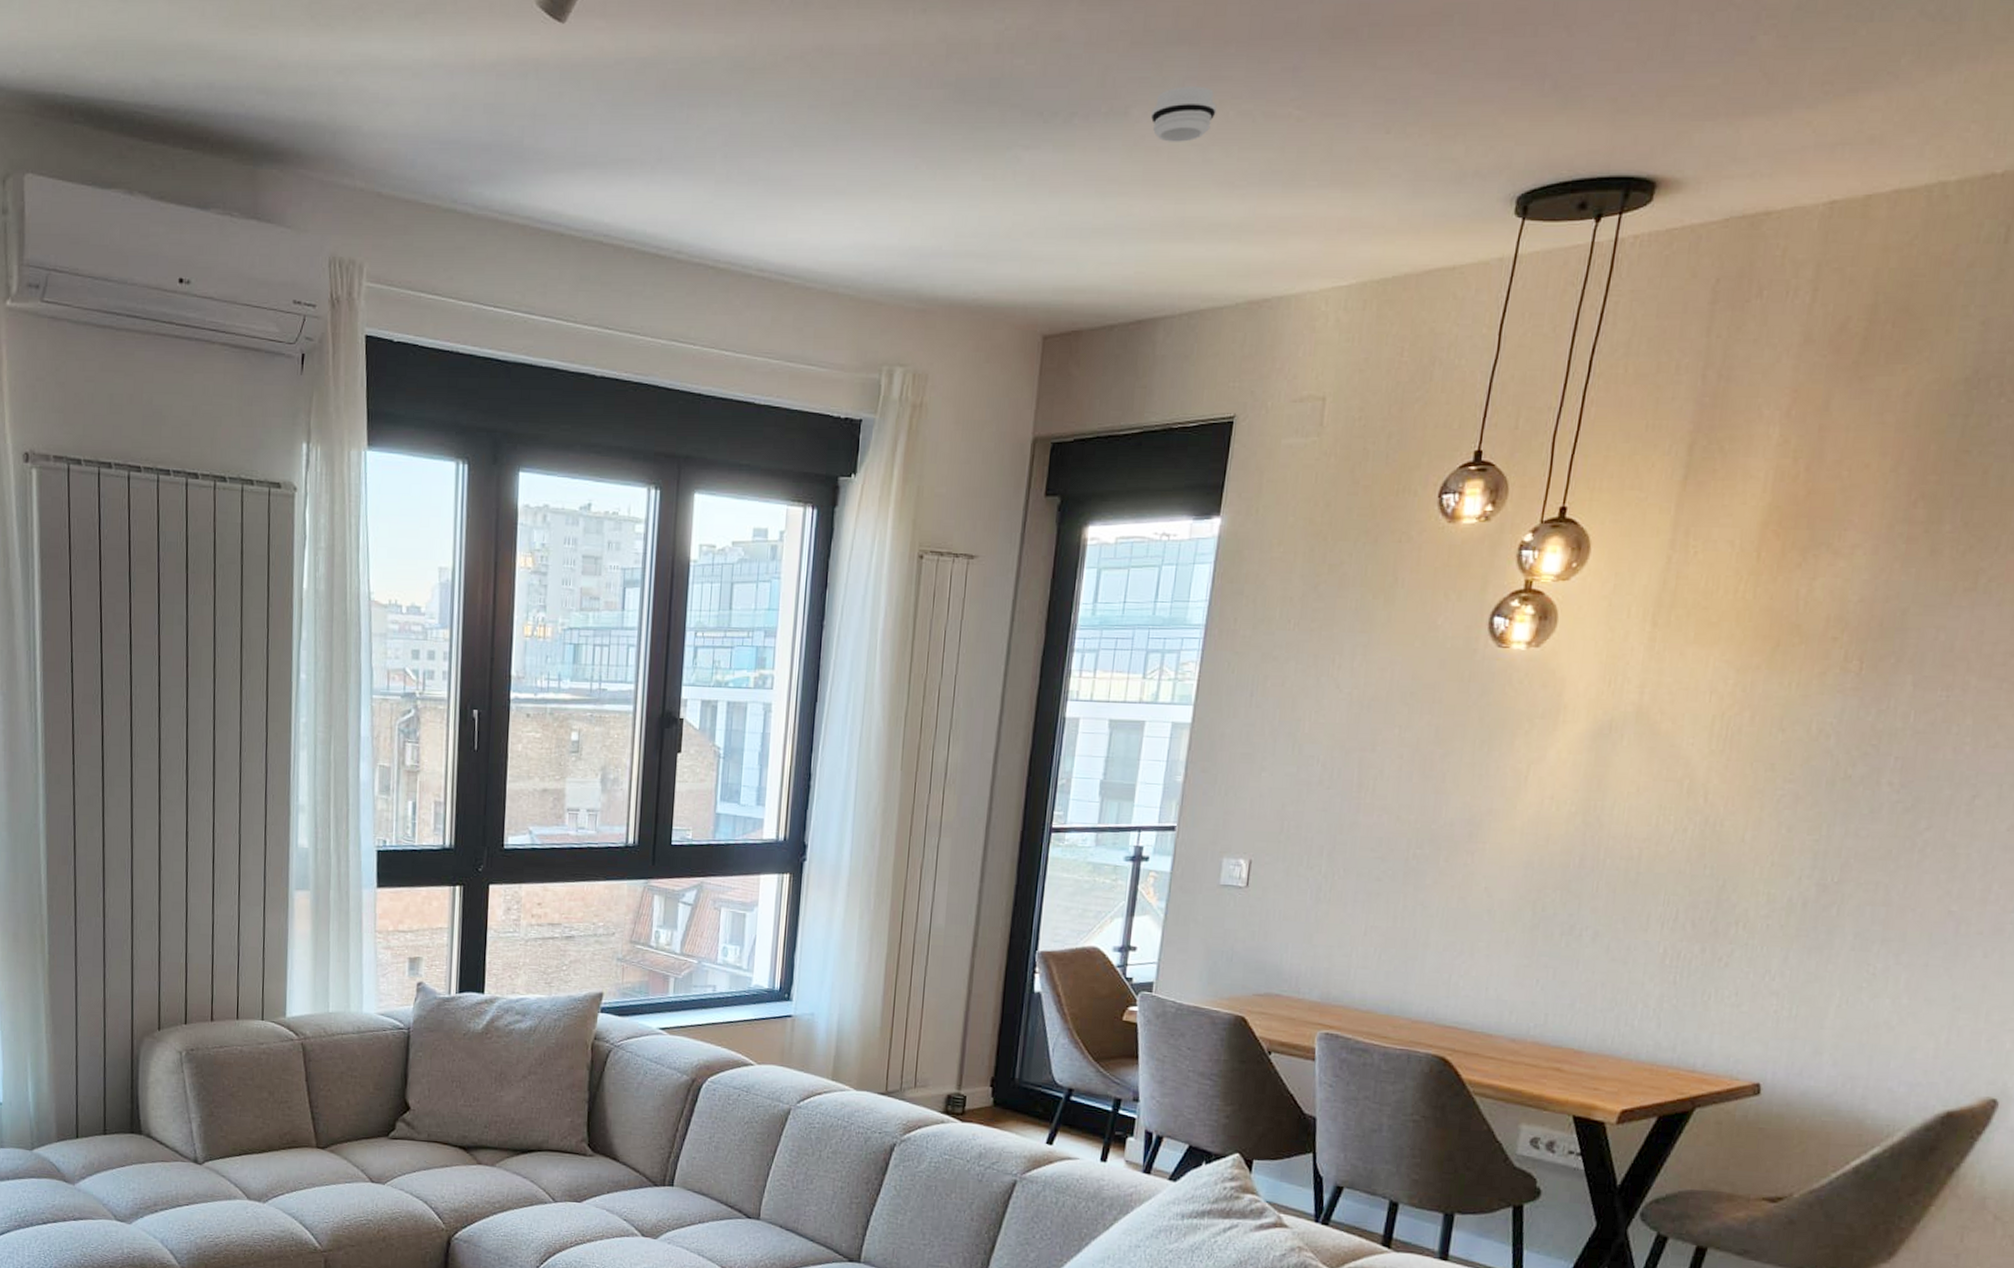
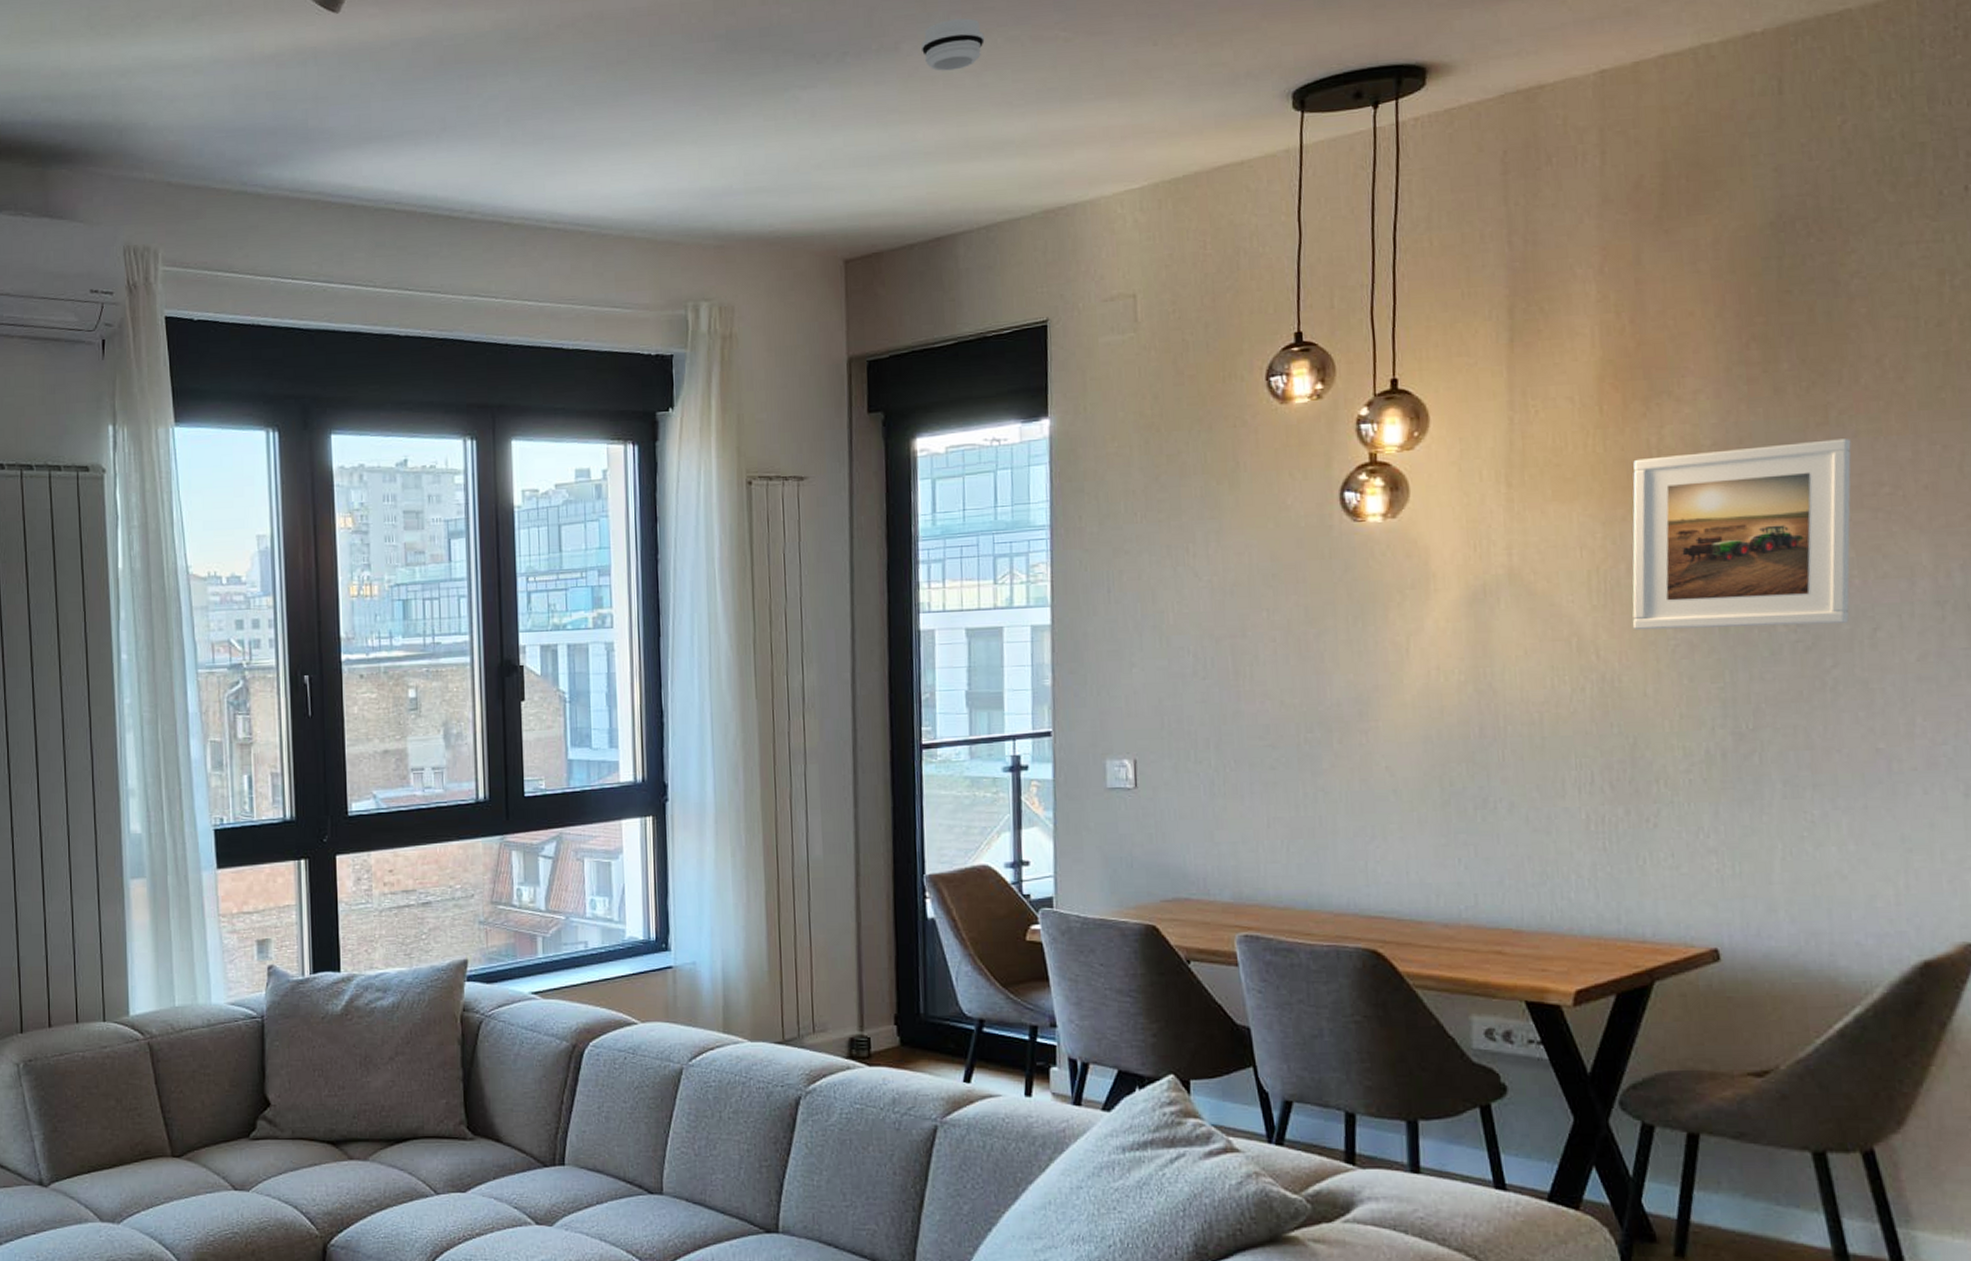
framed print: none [1744,606,1994,788] -> present [1632,438,1851,631]

